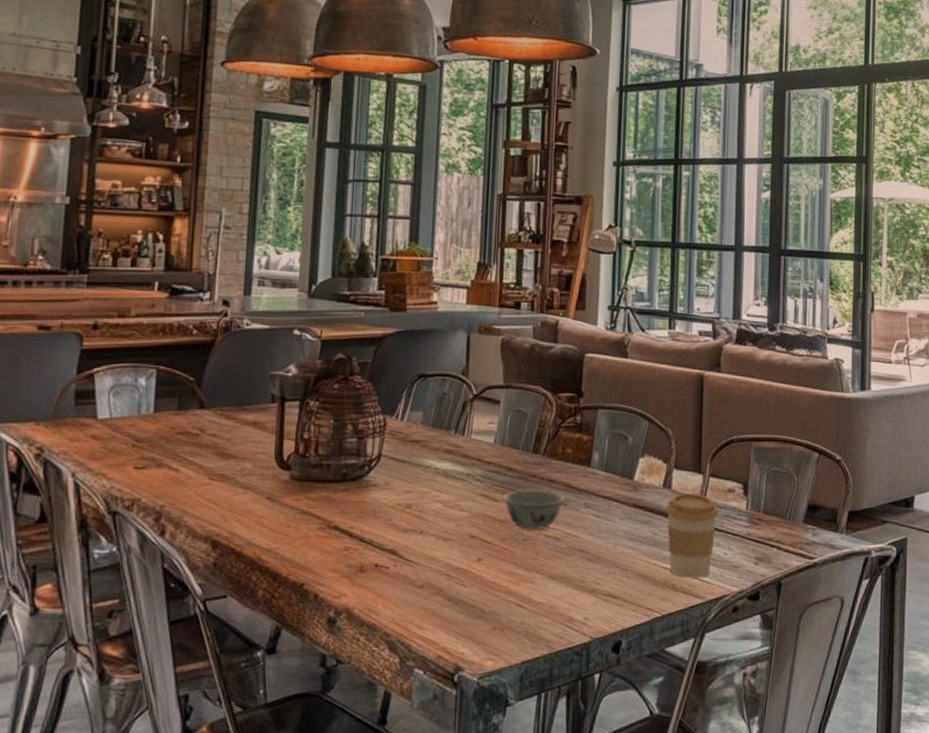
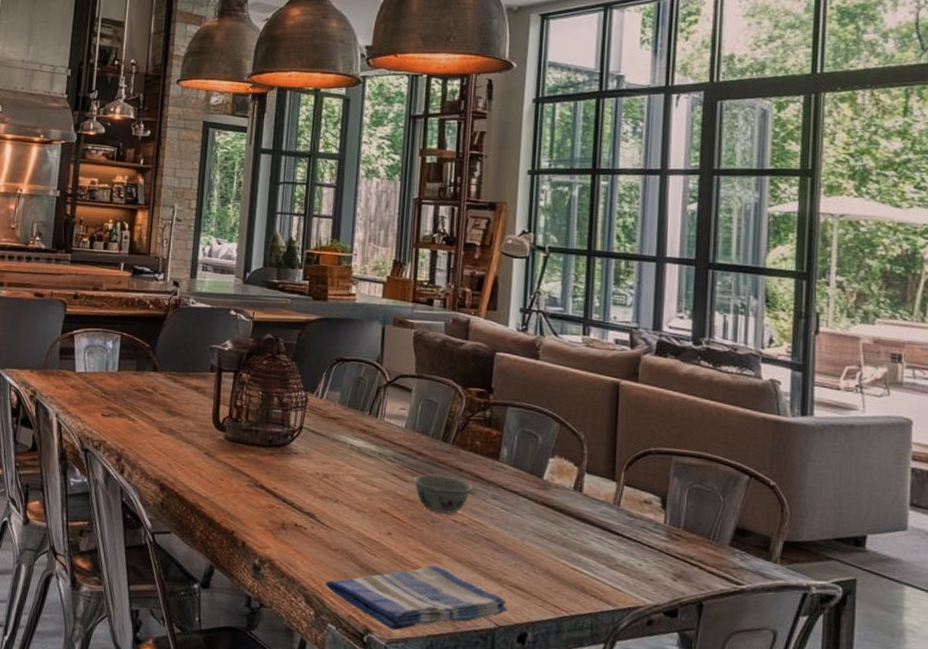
dish towel: none [410,587,602,663] -> present [325,565,508,631]
coffee cup: present [665,493,718,578] -> none [575,498,633,585]

